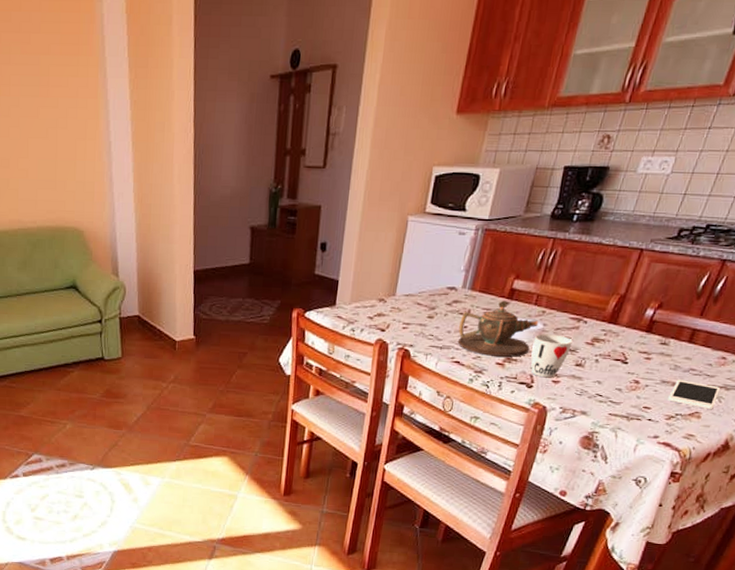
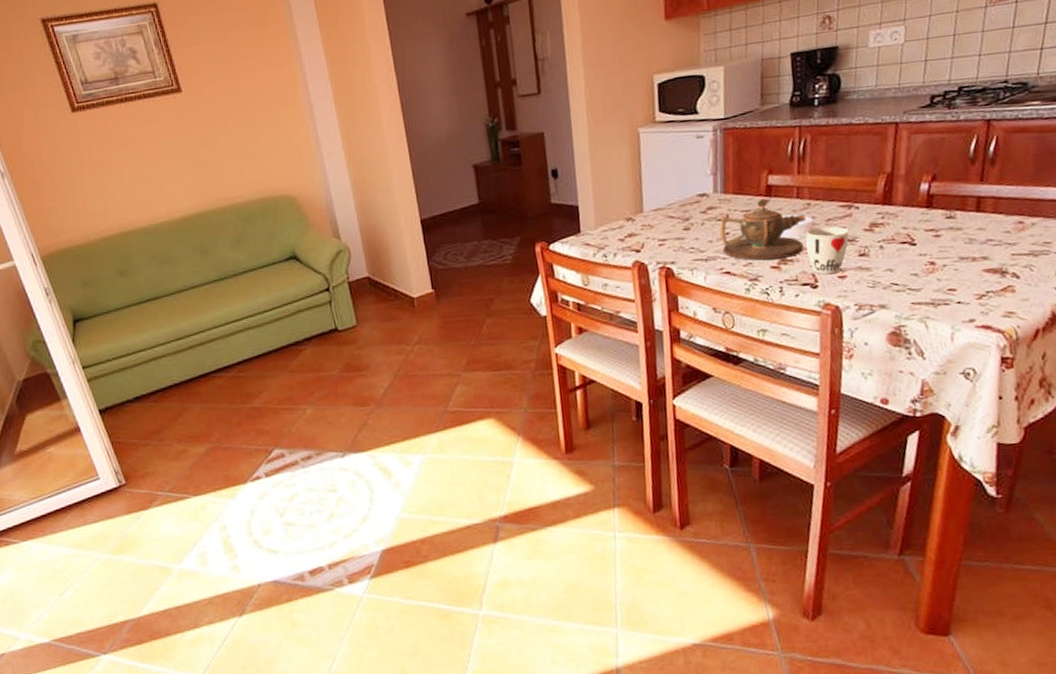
cell phone: present [668,379,720,409] -> none [972,253,1028,281]

